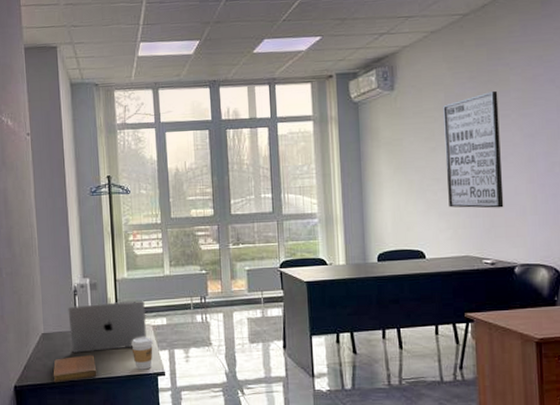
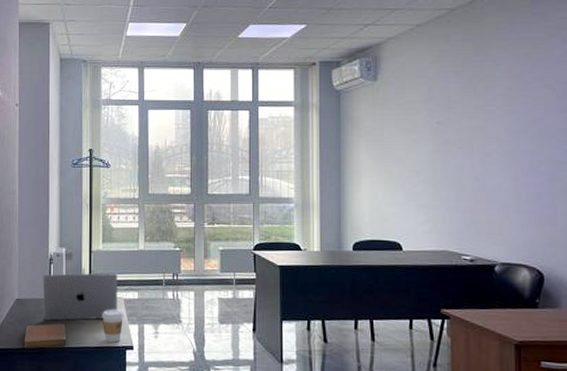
wall art: present [443,90,504,209] -> none [426,86,486,204]

